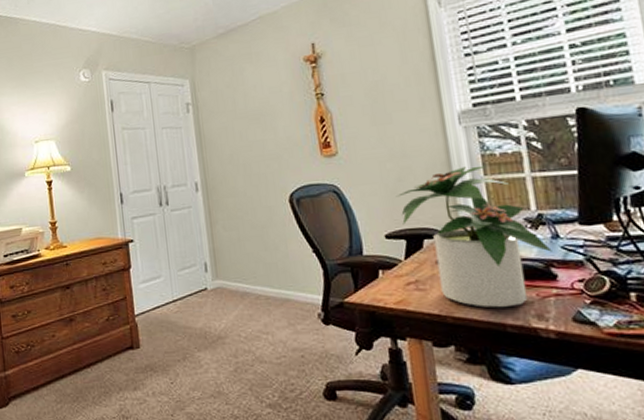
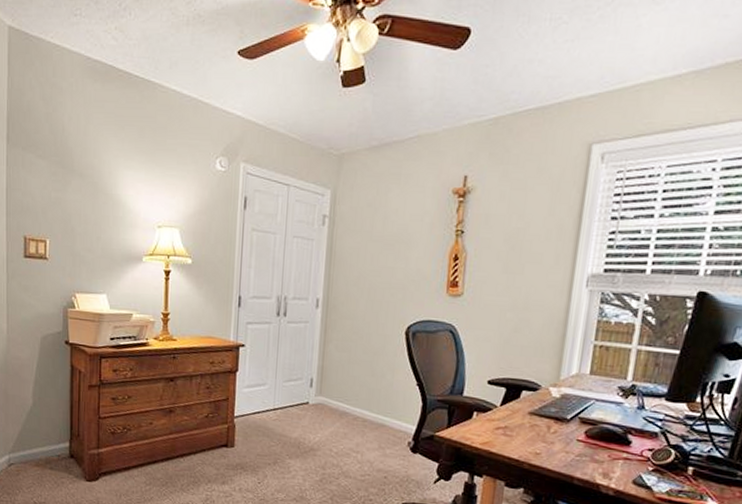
potted plant: present [395,165,552,309] -> none [507,329,634,463]

